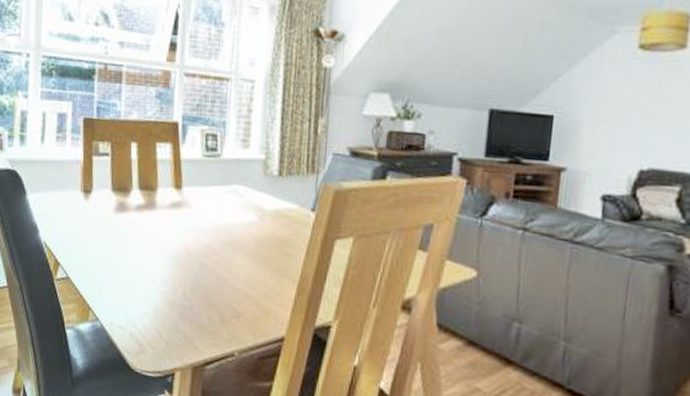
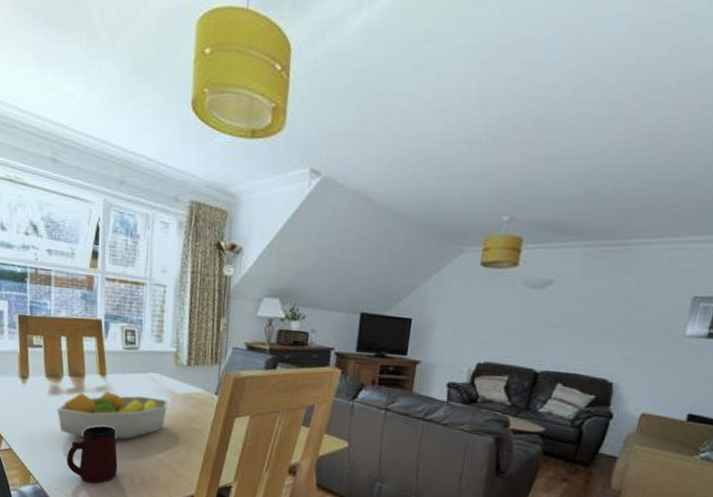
fruit bowl: none [123,206,256,267] -> present [57,390,169,440]
mug: none [133,249,193,321] -> present [67,425,118,483]

